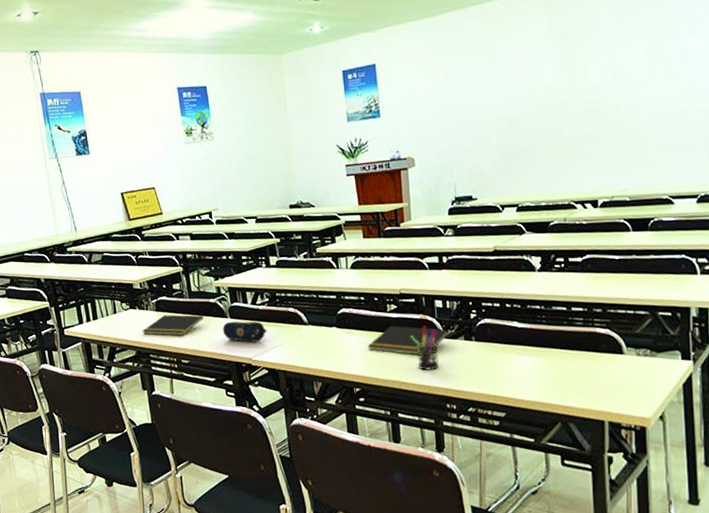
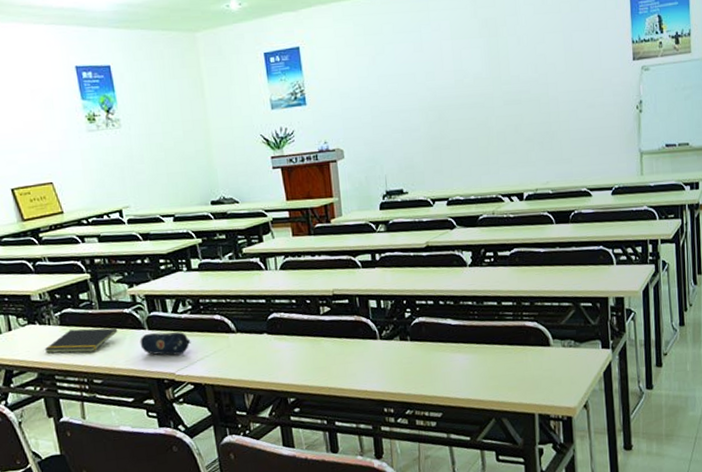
notepad: present [367,325,450,355] -> none [300,329,385,359]
pen holder: present [410,326,439,370] -> none [344,327,375,375]

